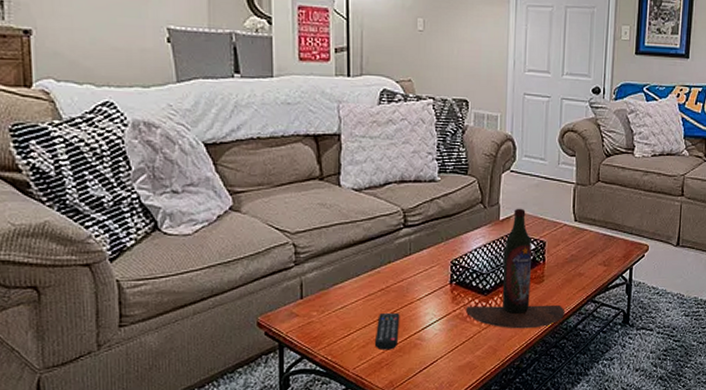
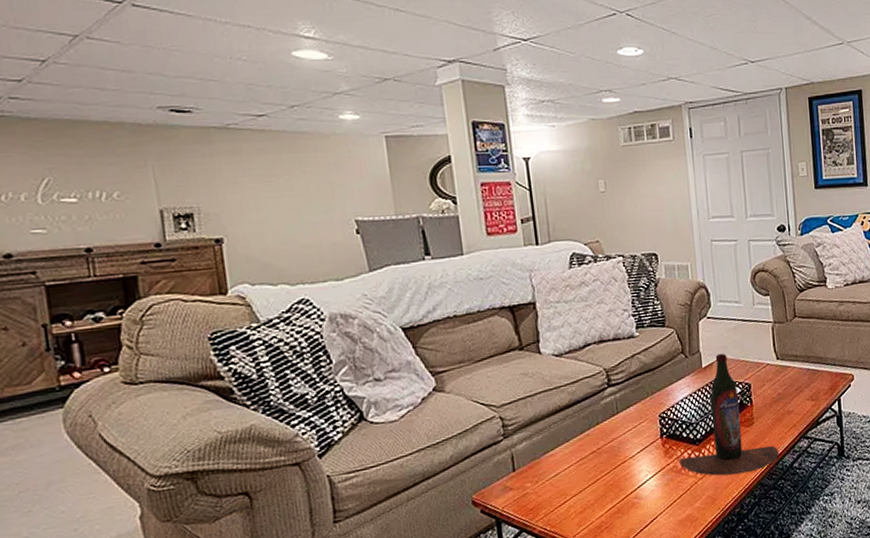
remote control: present [374,313,400,351] -> none [591,474,616,514]

